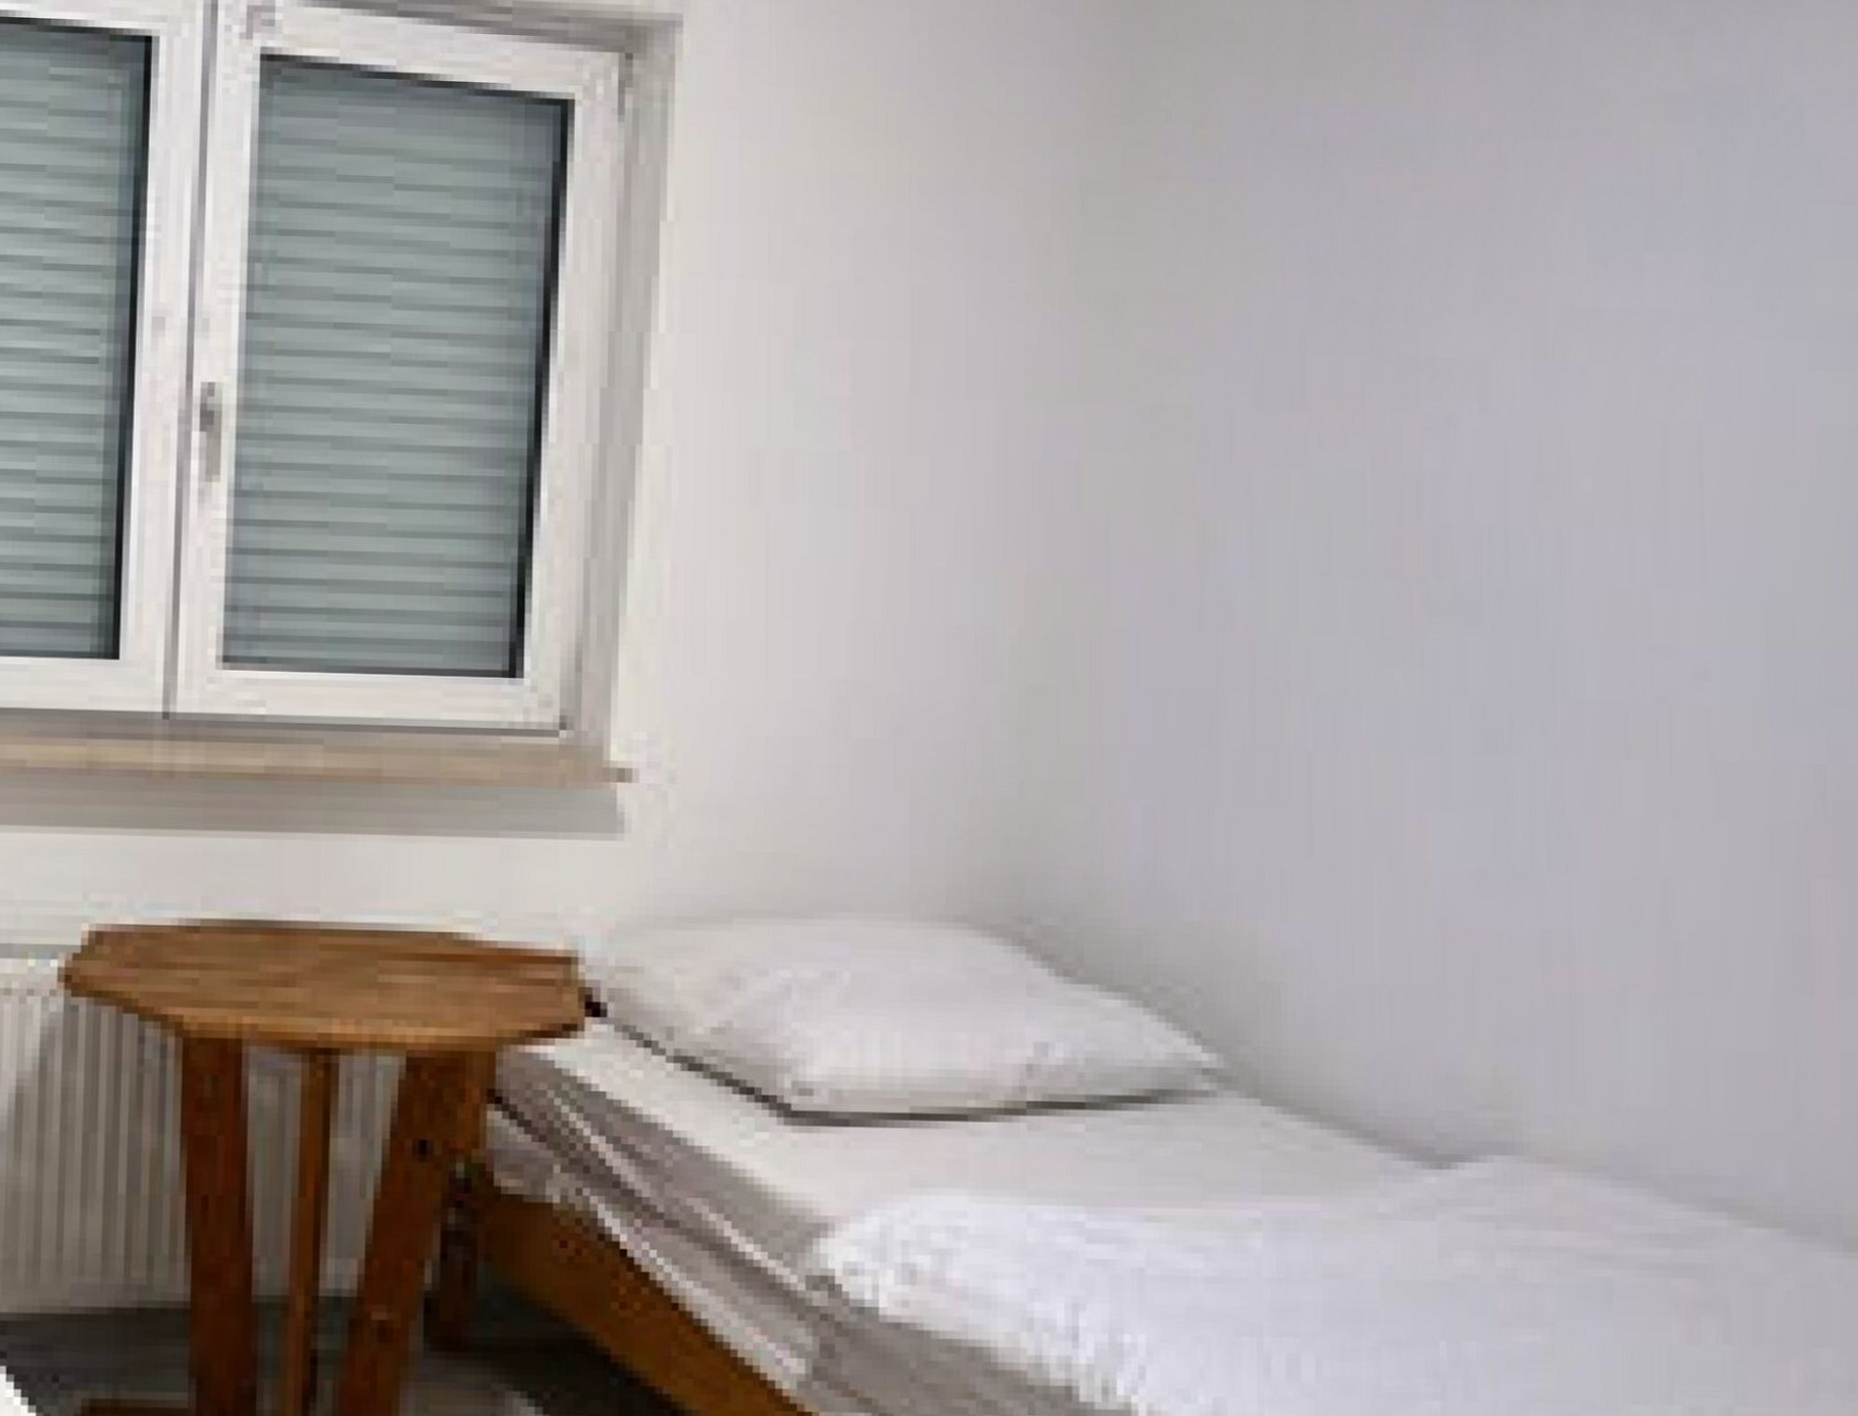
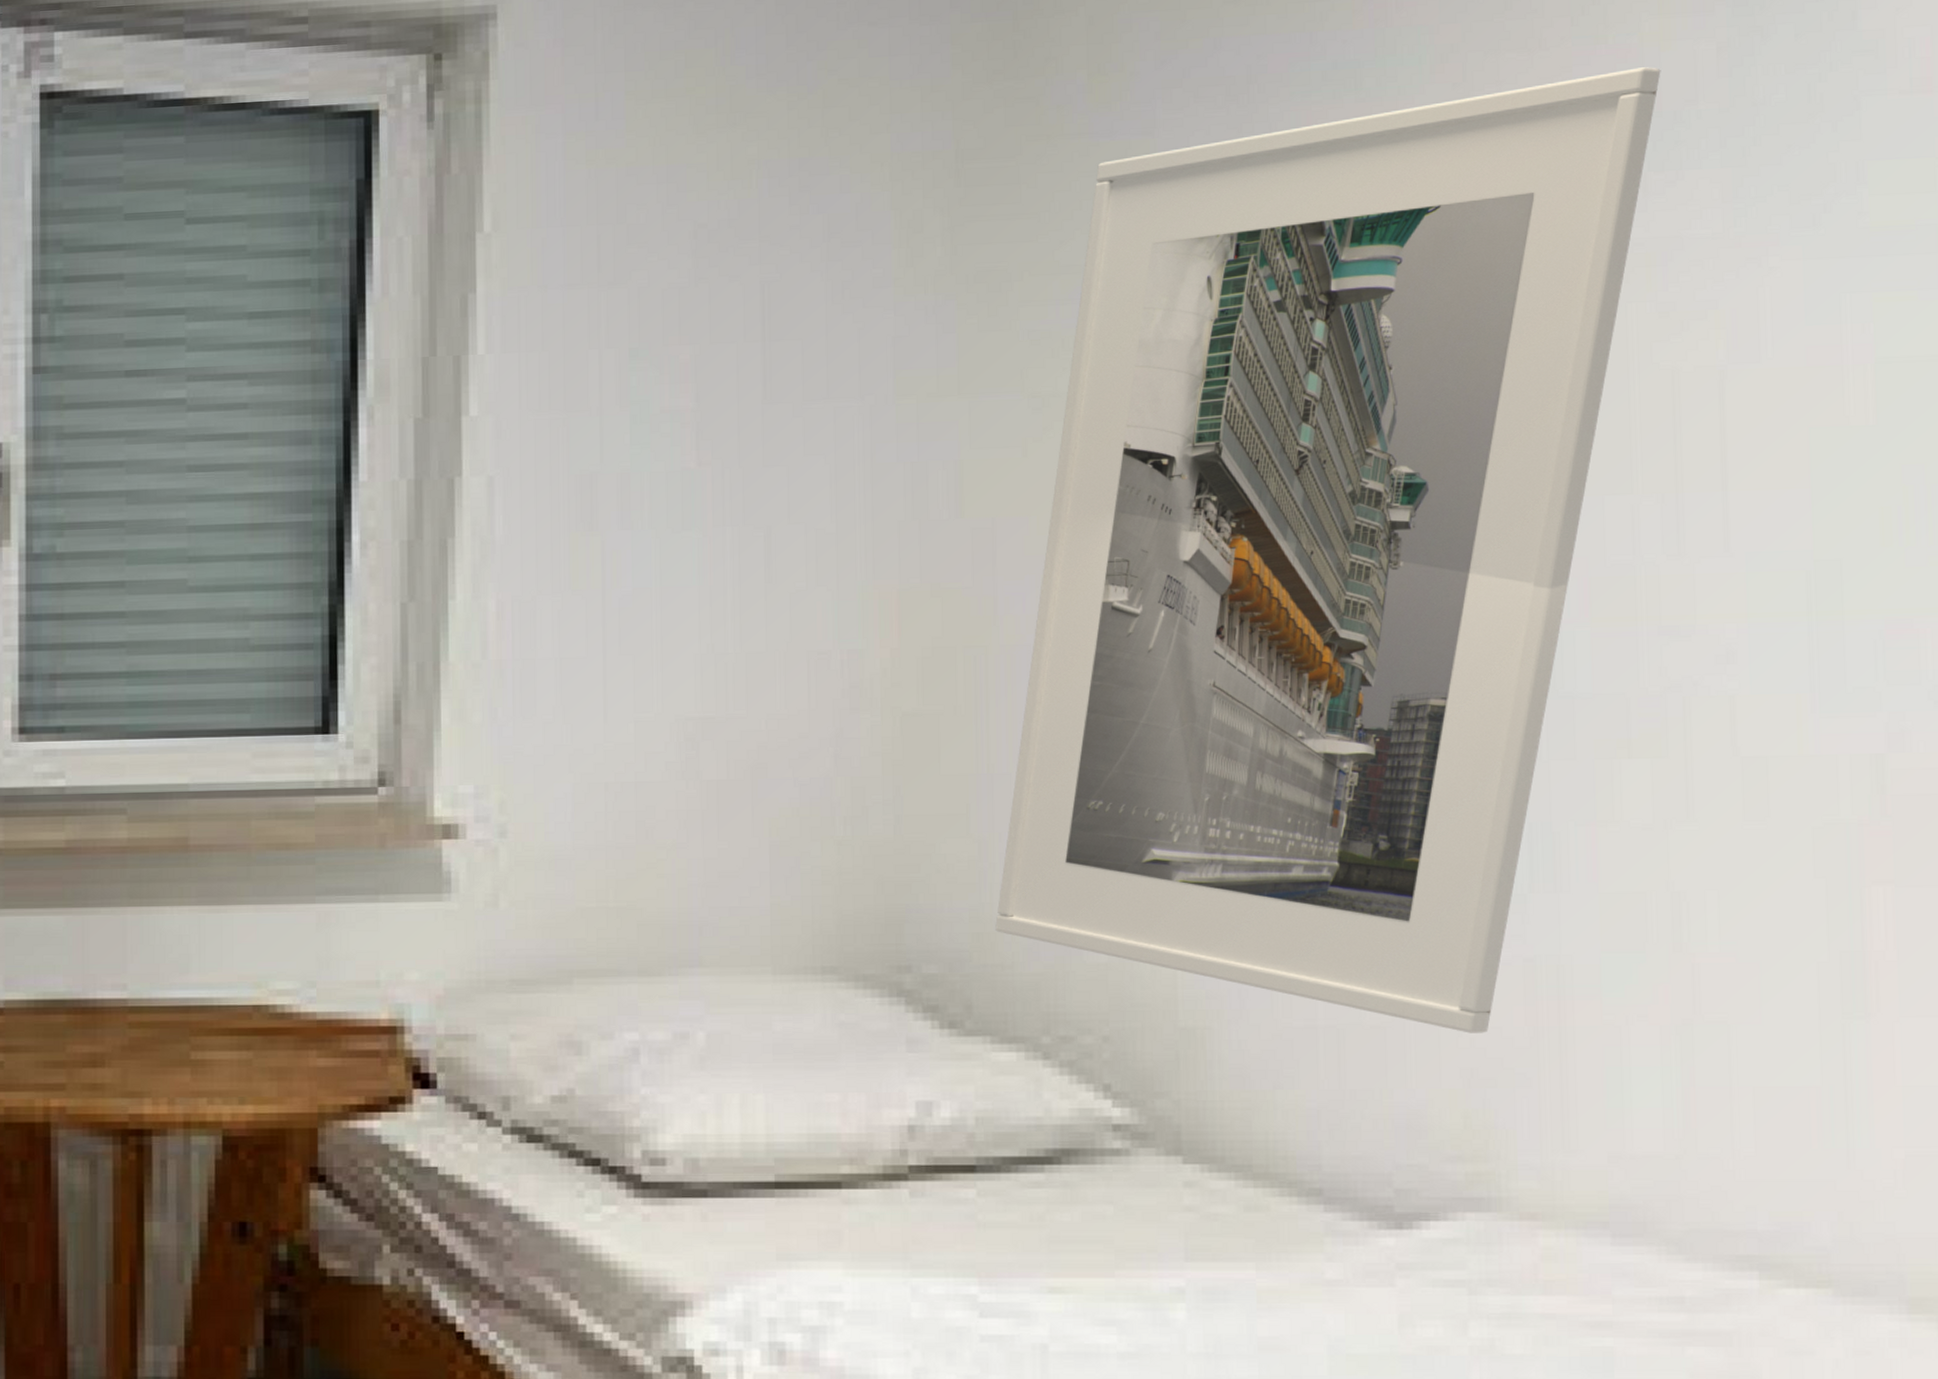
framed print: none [1104,162,1654,996] -> present [995,67,1661,1033]

